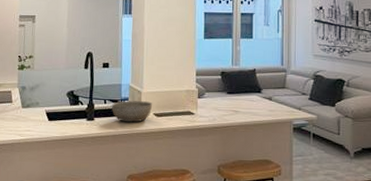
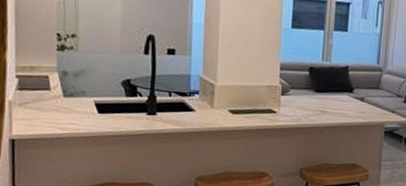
bowl: present [111,100,153,123] -> none [177,94,228,120]

